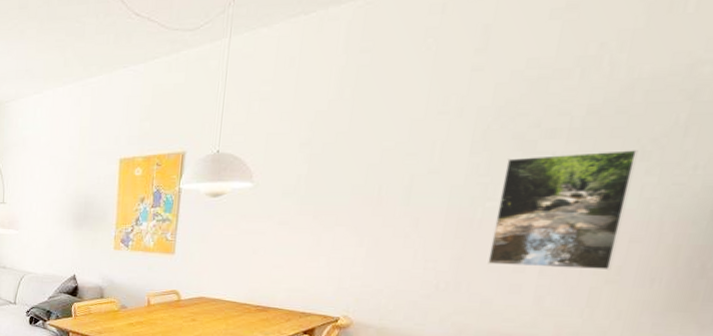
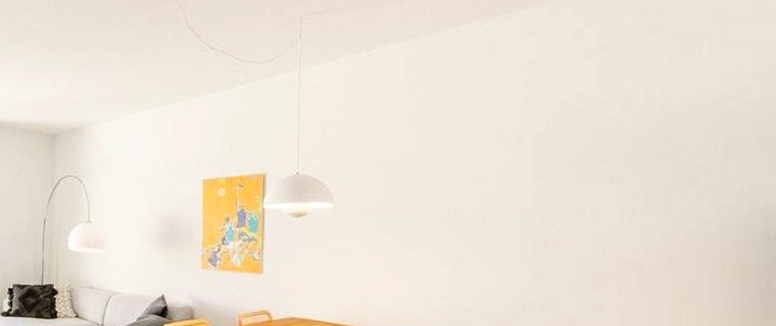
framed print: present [487,150,639,271] -> none [568,175,687,289]

